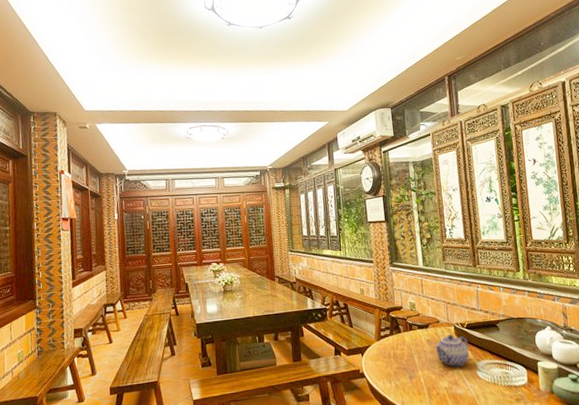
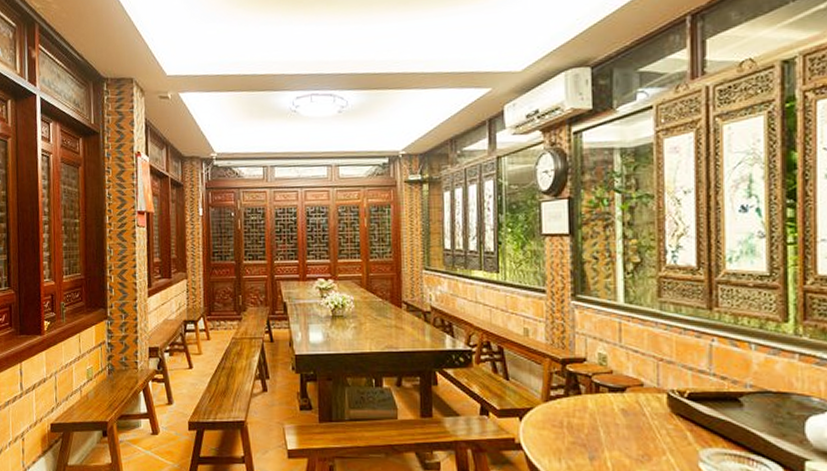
teapot: present [434,334,469,368] -> none [632,405,689,454]

